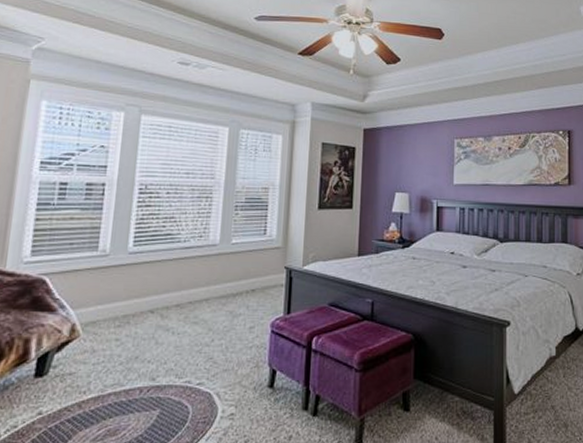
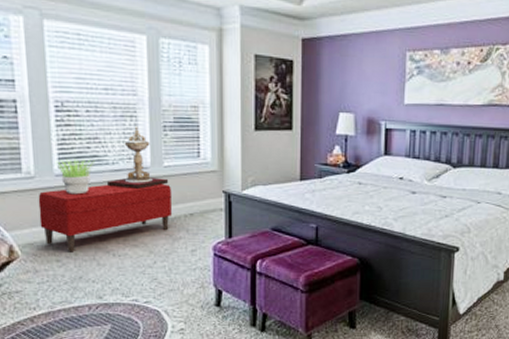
bench: none [106,260,237,331] -> present [38,183,173,252]
potted plant: none [130,237,167,272] -> present [54,158,94,195]
decorative urn: none [177,206,235,265] -> present [107,126,169,189]

